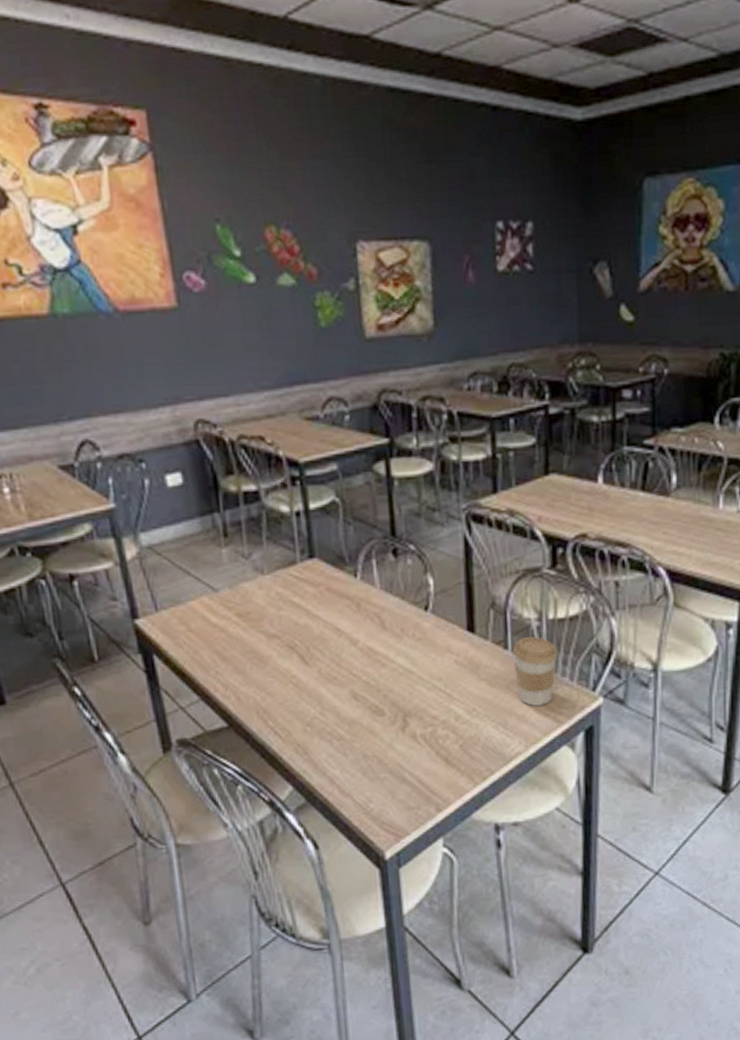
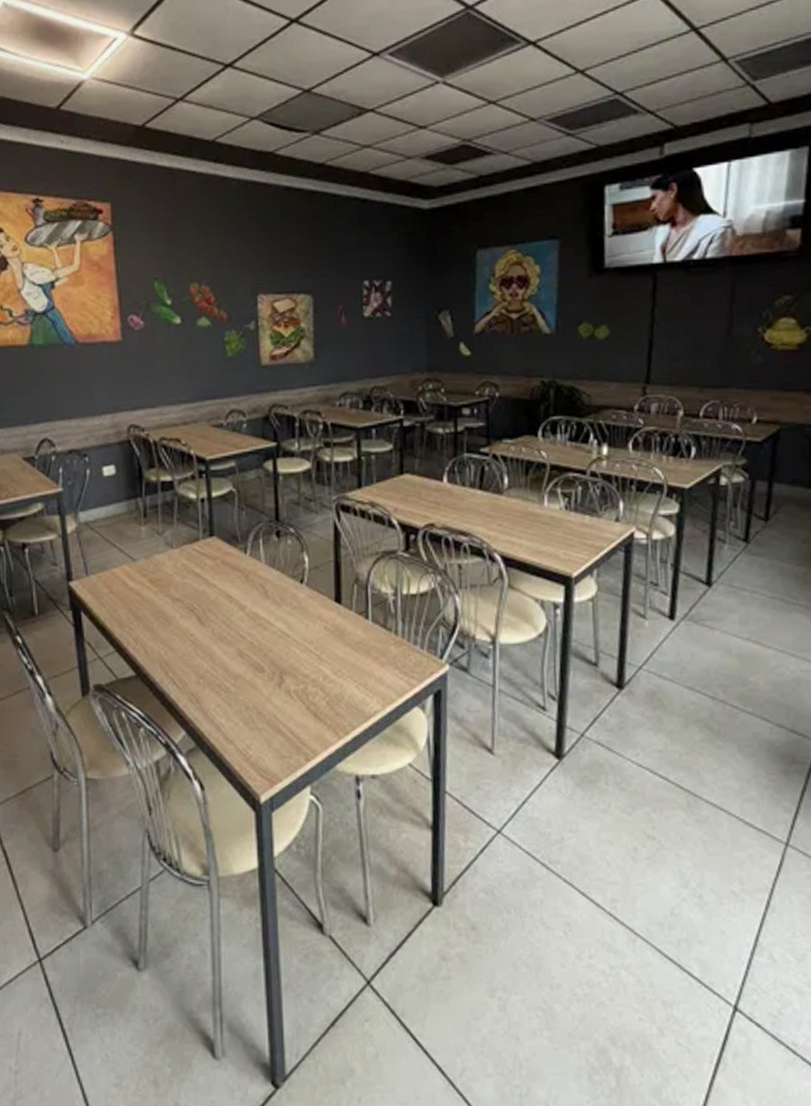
coffee cup: present [512,637,558,706] -> none [372,609,411,670]

